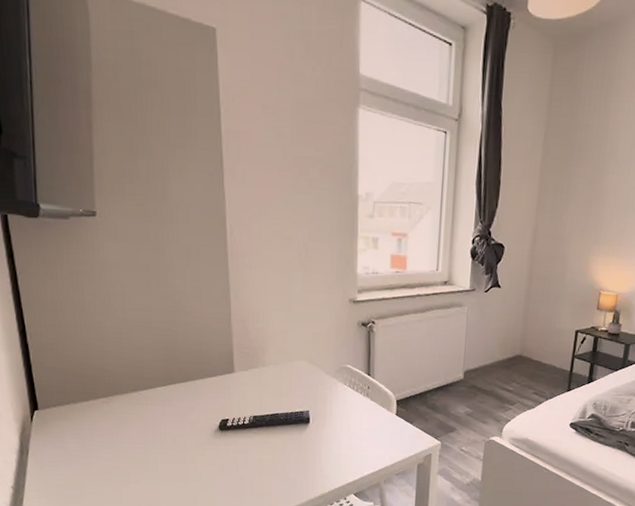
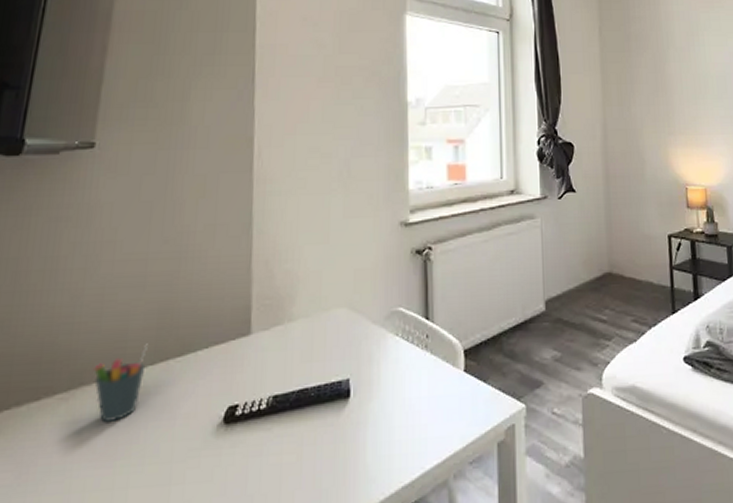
pen holder: none [123,371,160,420] -> present [94,343,148,422]

